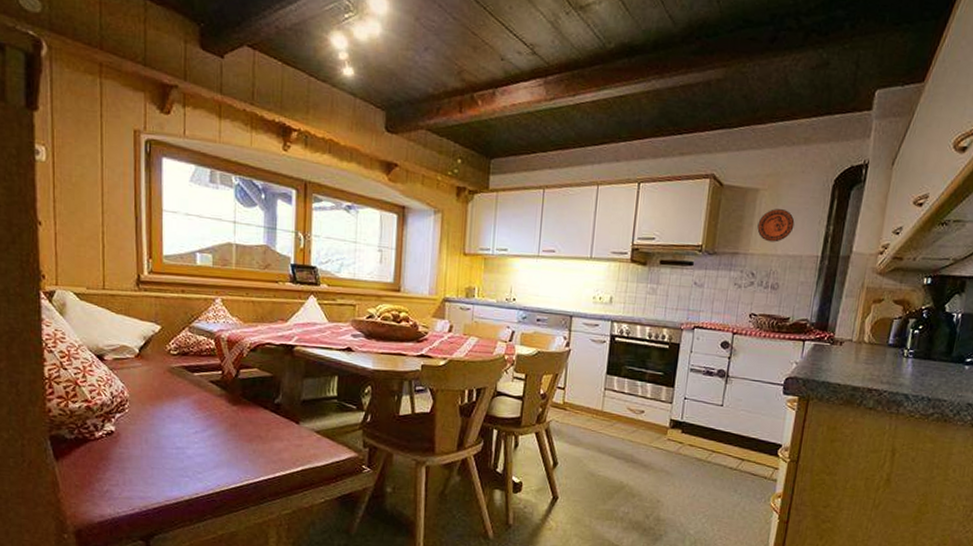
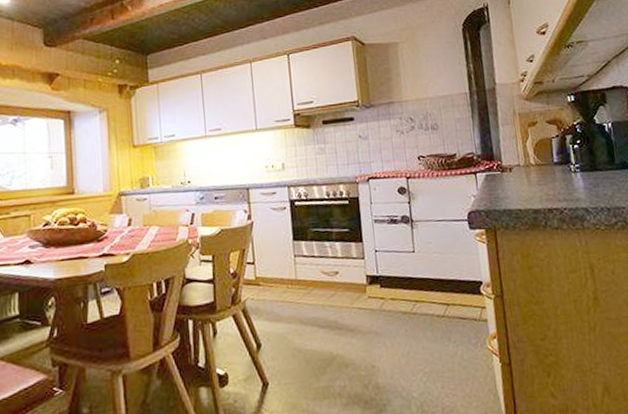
decorative plate: present [757,209,795,242] -> none [404,57,438,88]

